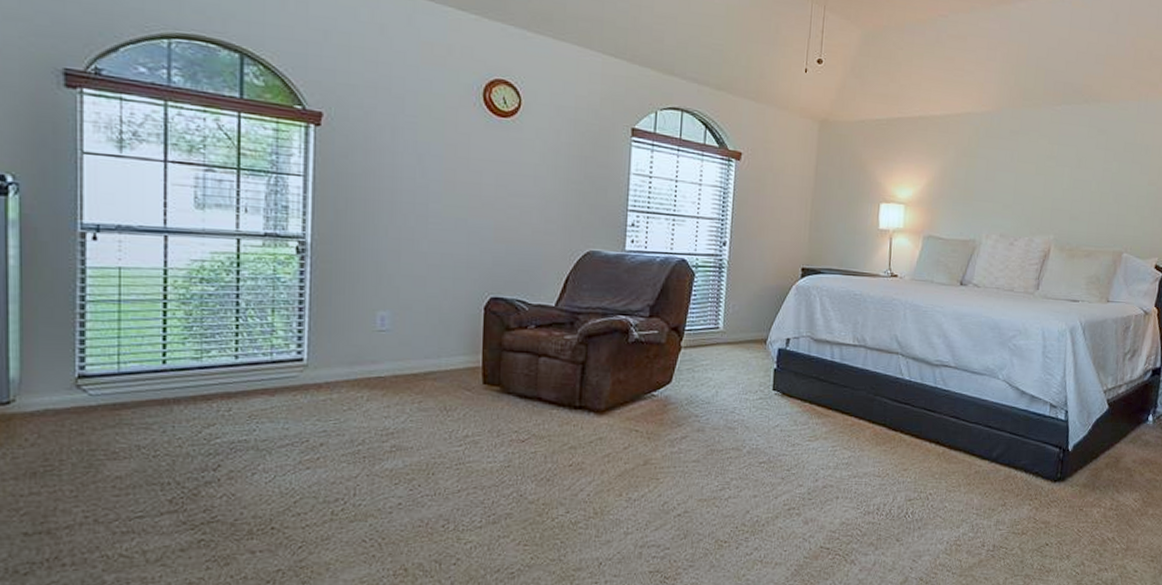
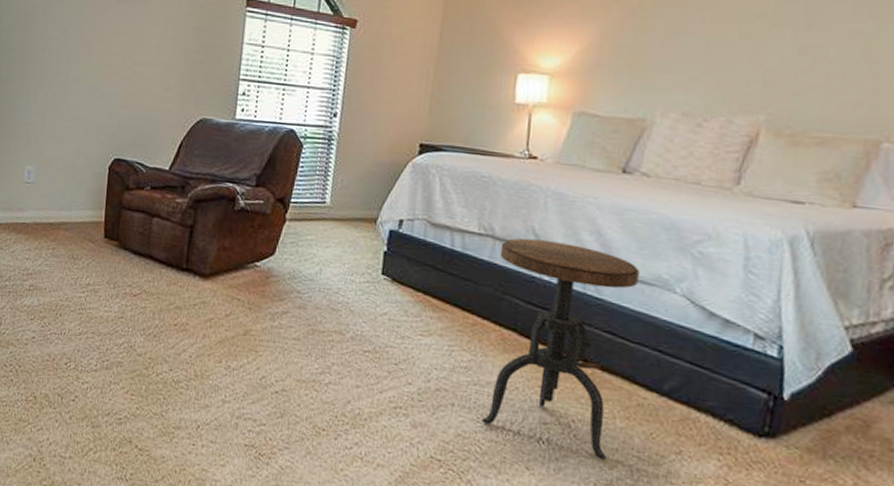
side table: none [861,346,974,521] -> present [482,238,639,460]

